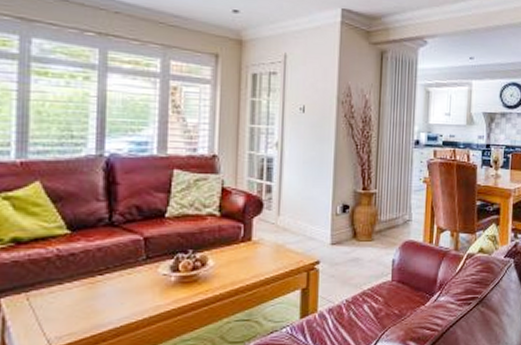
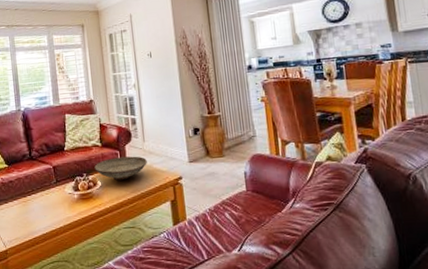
decorative bowl: none [206,232,279,262] -> present [94,156,147,181]

